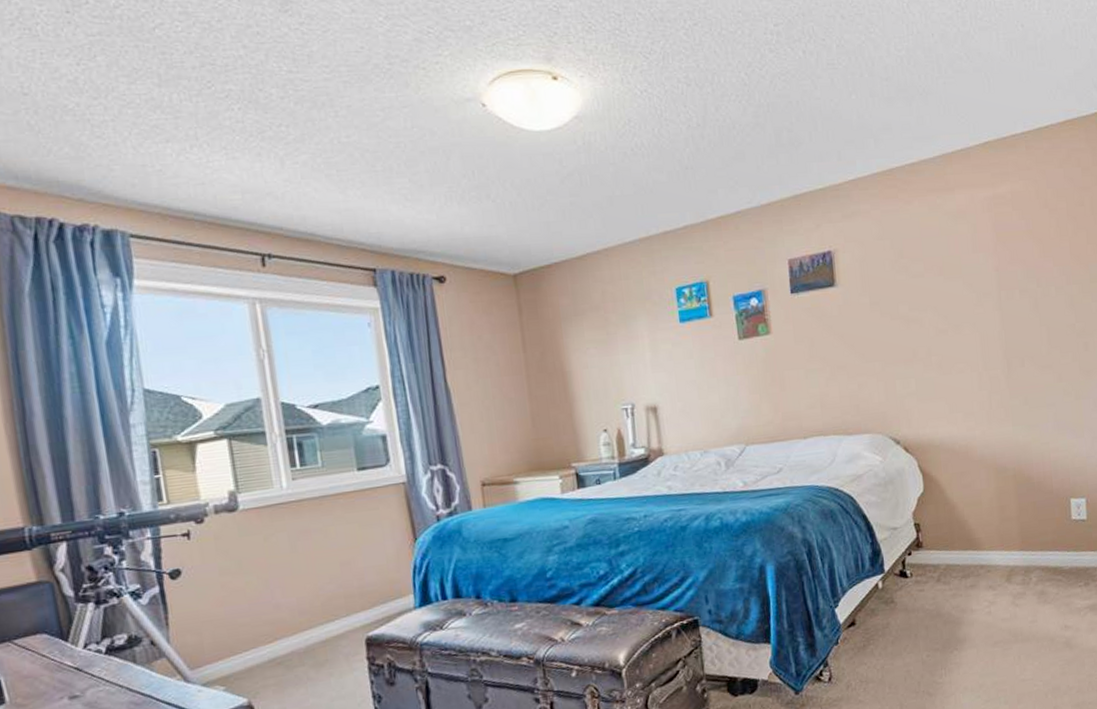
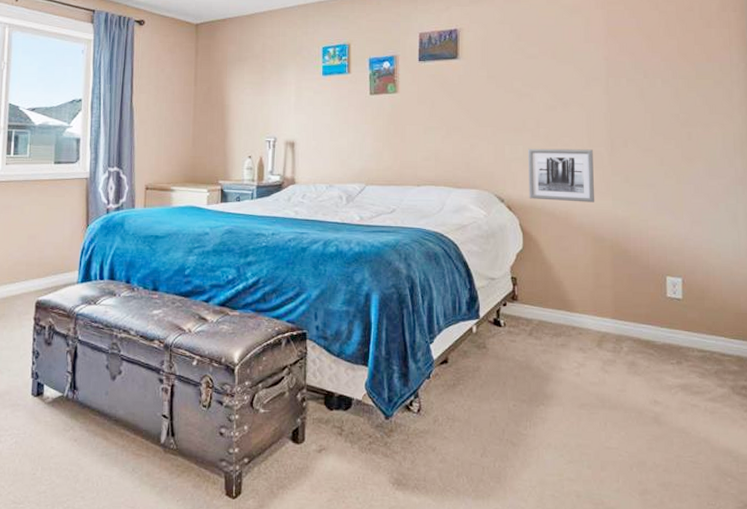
wall art: none [921,373,995,436] -> present [528,148,595,203]

